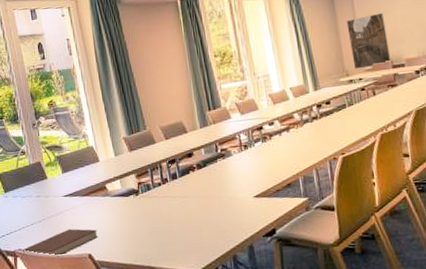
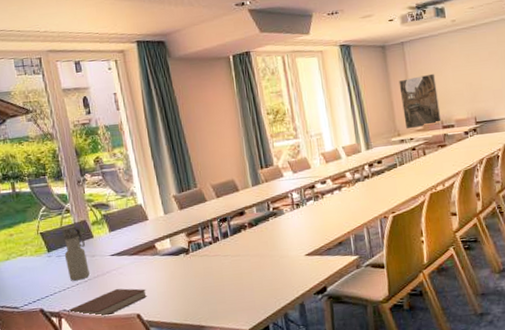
water bottle: none [18,167,44,221] -> present [62,226,90,281]

